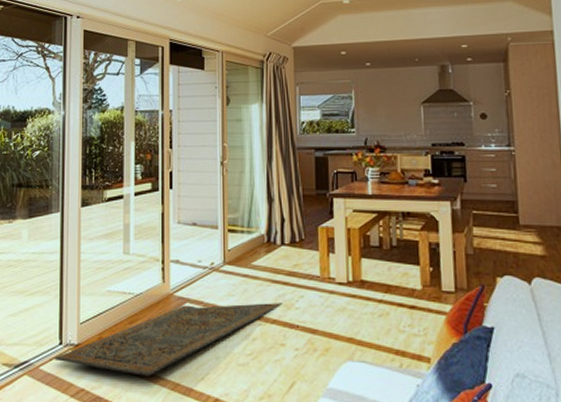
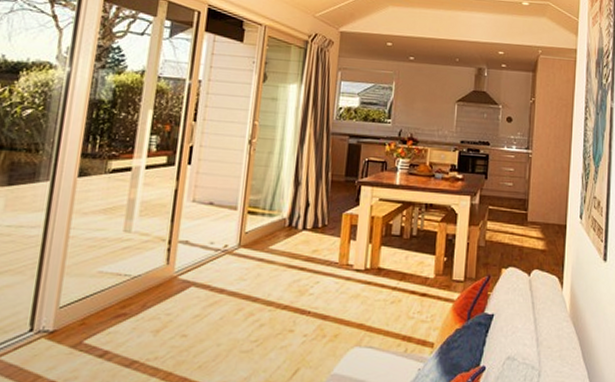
rug: present [54,303,283,376] -> none [20,288,297,365]

